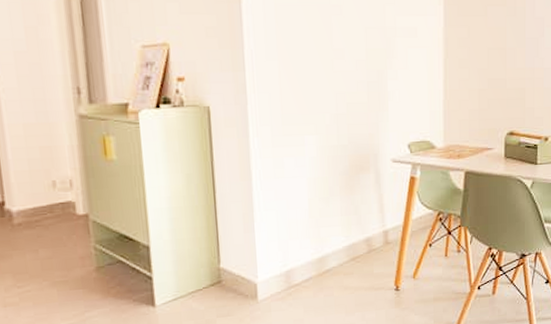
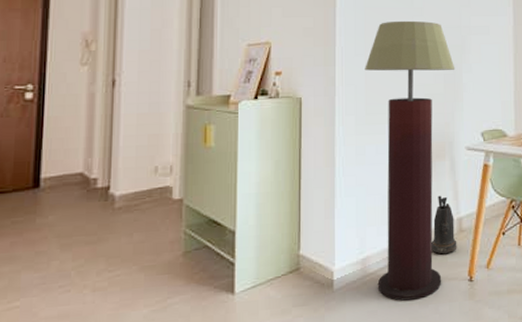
floor lamp: none [278,20,380,310] -> present [365,20,455,301]
watering can: none [357,208,383,266] -> present [431,195,457,255]

